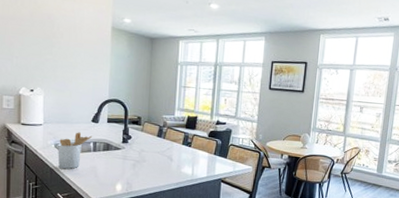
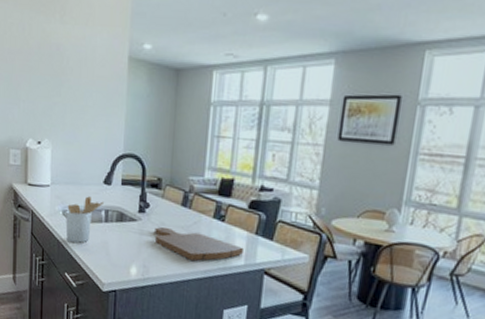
cutting board: none [136,152,206,176] -> present [155,226,243,261]

